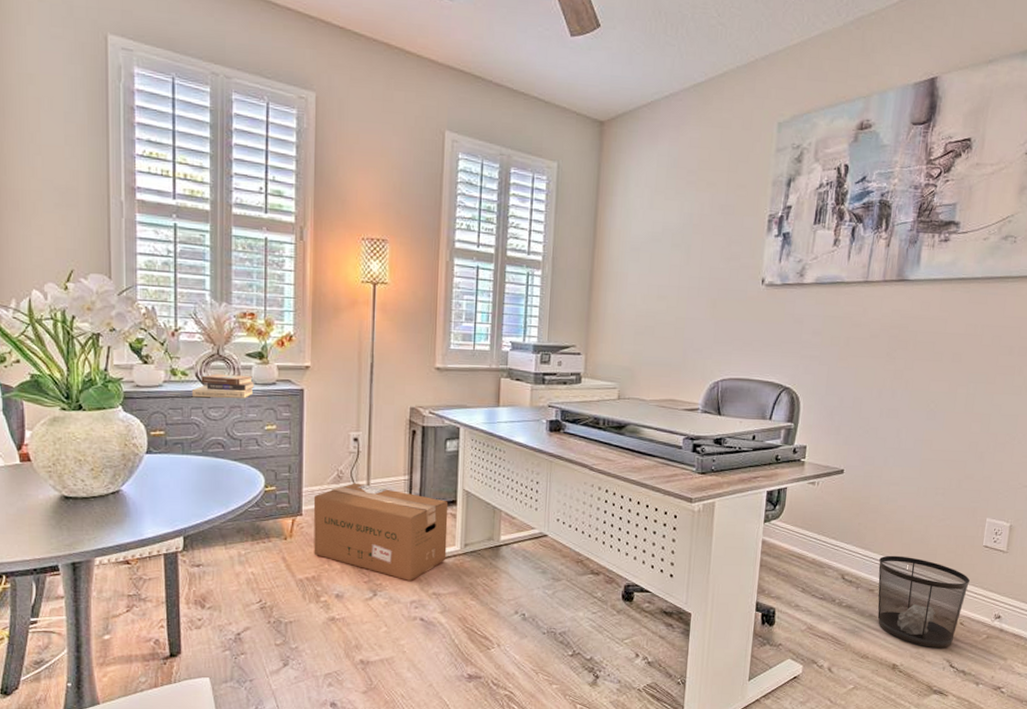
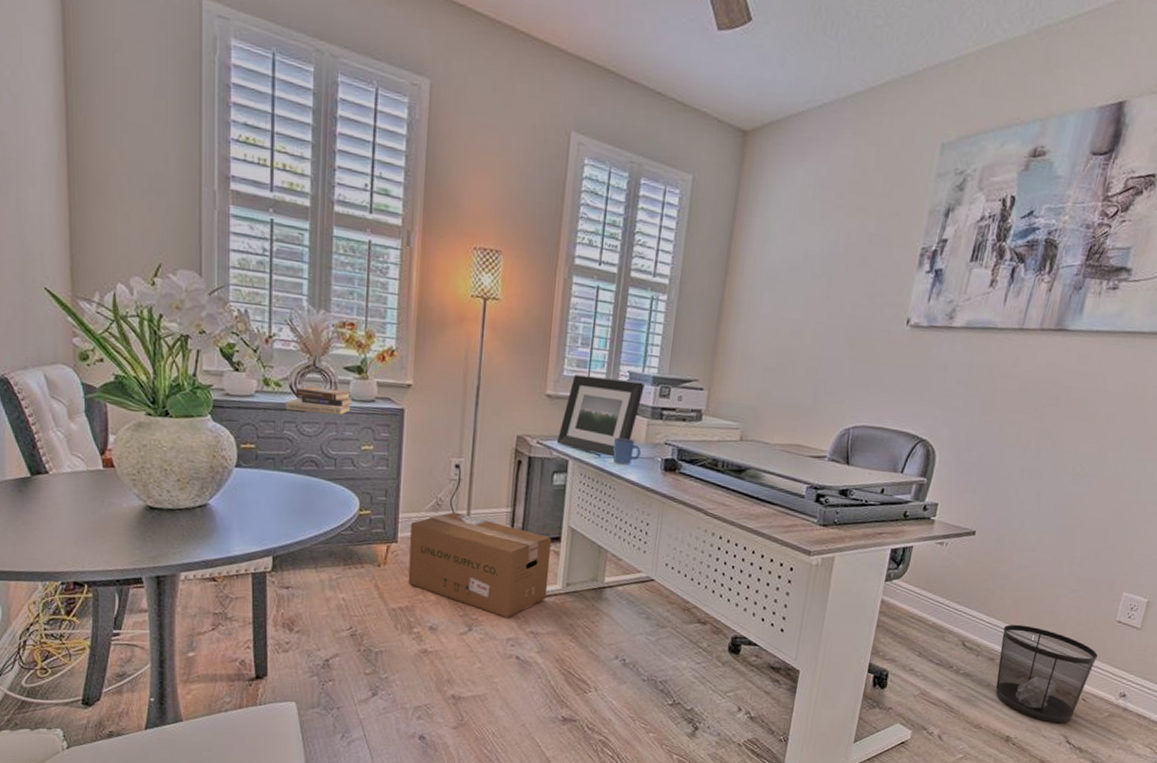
picture frame: none [447,348,526,422] -> present [556,374,645,457]
mug: none [501,403,527,430] -> present [612,437,641,466]

